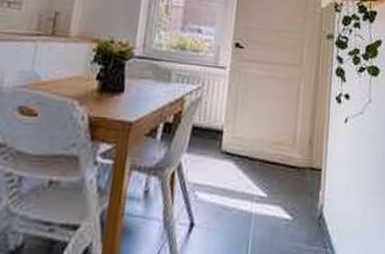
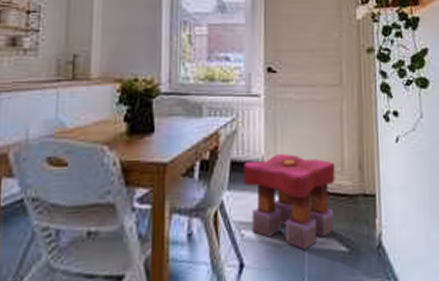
stool: none [202,124,288,214] -> present [244,154,335,250]

